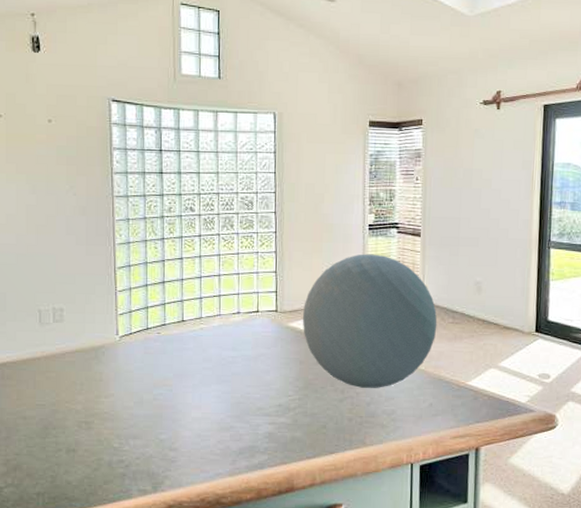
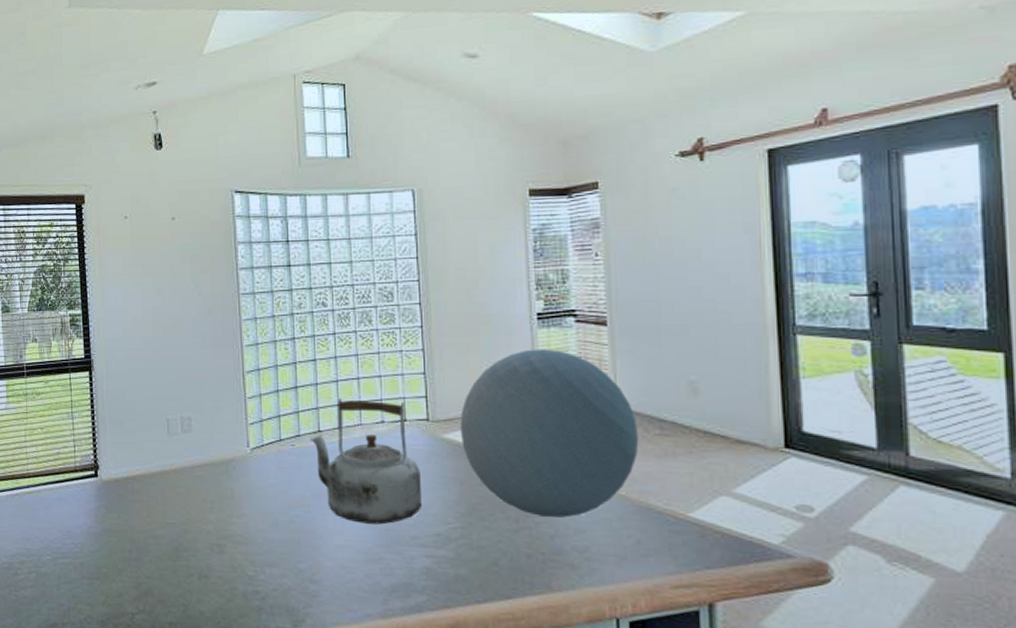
kettle: none [174,292,269,399] -> present [309,398,423,525]

